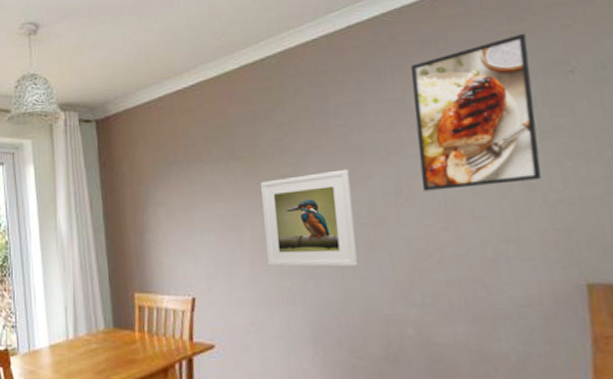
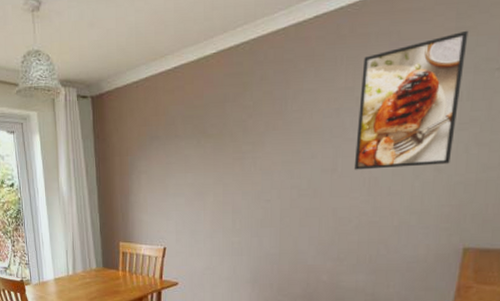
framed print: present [260,169,358,267] -> none [223,149,298,228]

